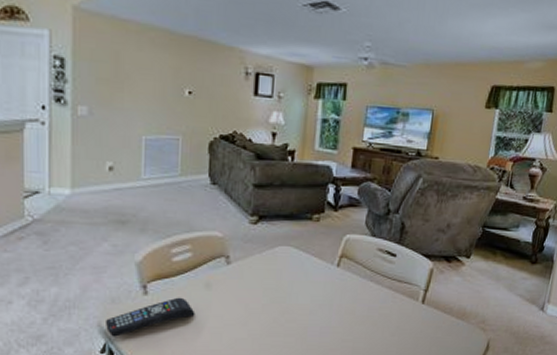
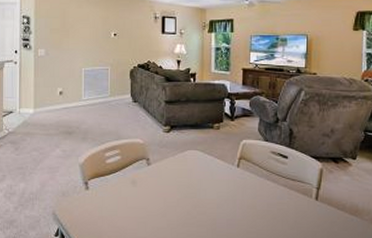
remote control: present [106,297,195,337] -> none [59,192,125,224]

